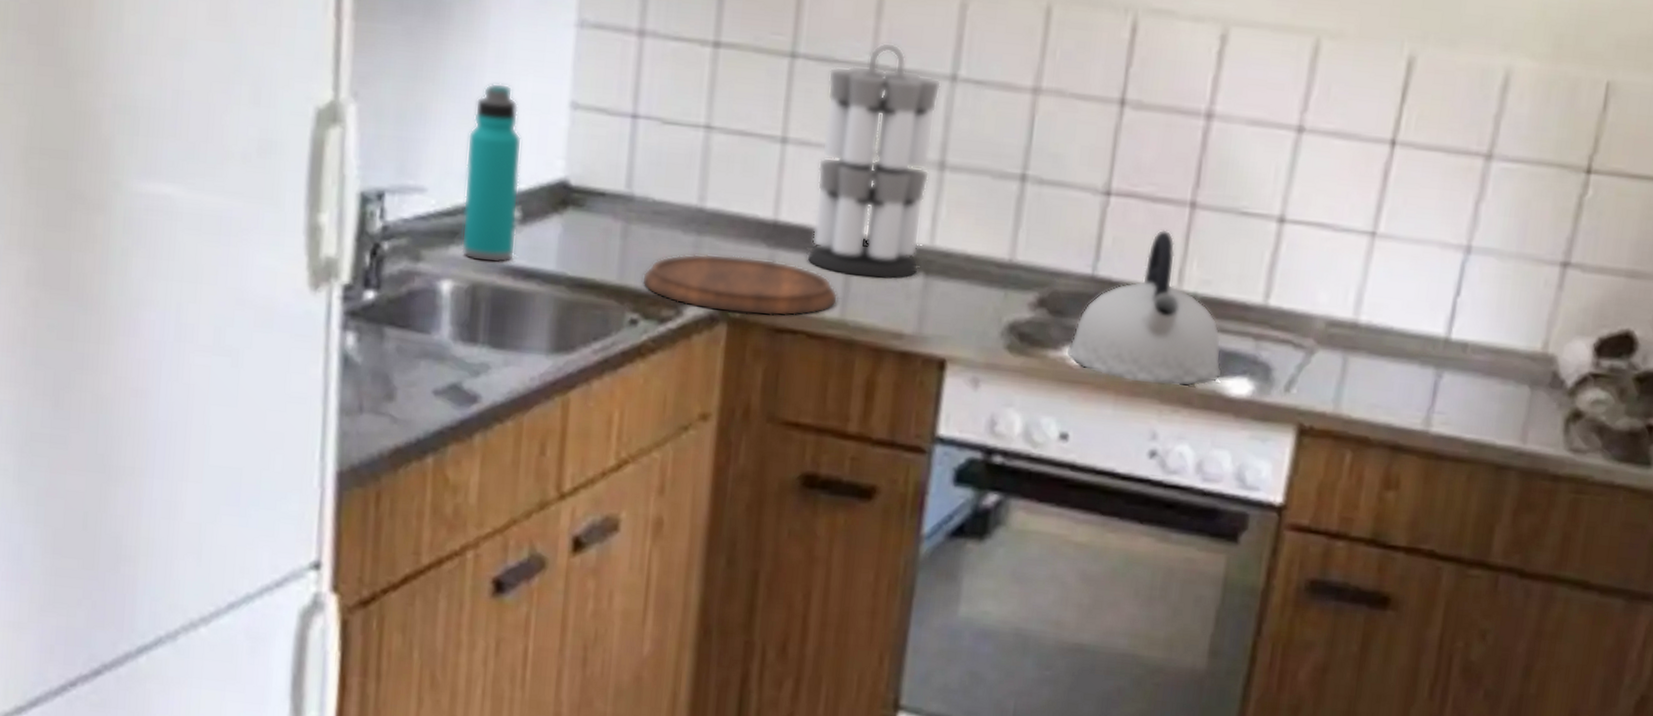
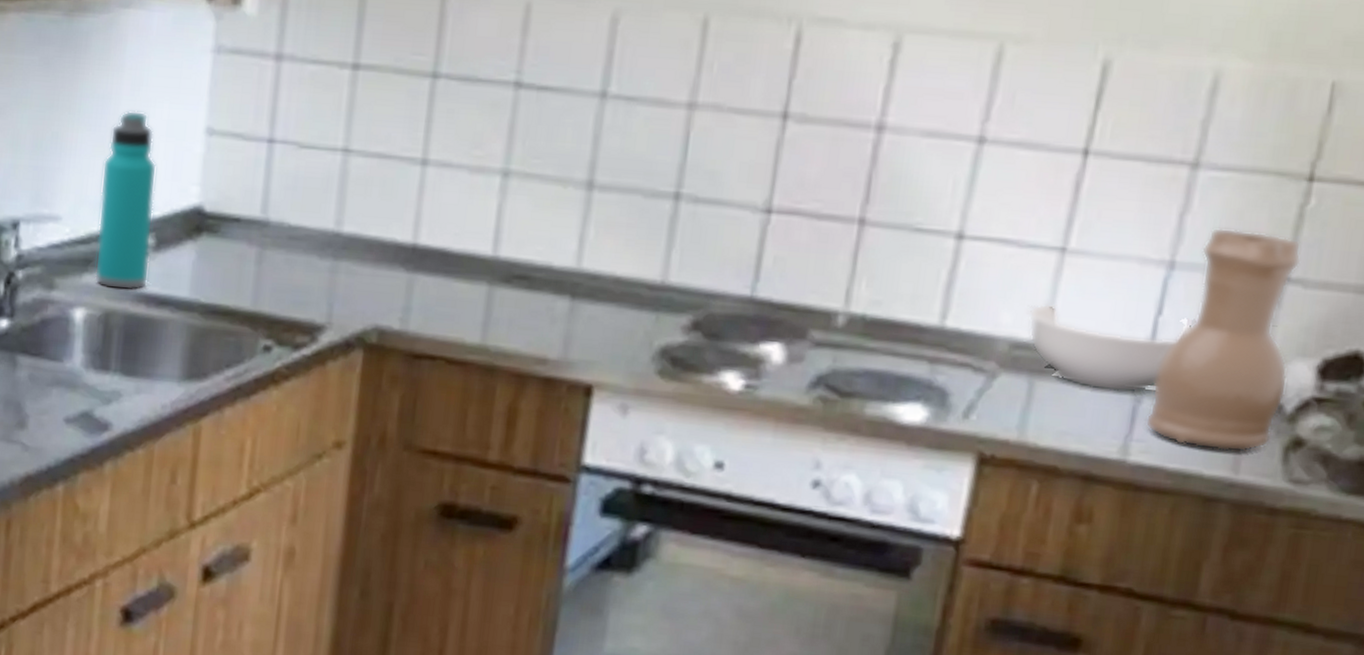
cutting board: present [641,253,838,317] -> none [276,278,479,342]
spice rack: present [806,42,942,280] -> none [446,59,591,303]
kettle: present [1067,229,1221,387] -> none [723,248,892,413]
bowl: none [1342,283,1487,368] -> present [1028,302,1193,393]
ceramic jug: none [1445,215,1581,423] -> present [1145,227,1302,452]

